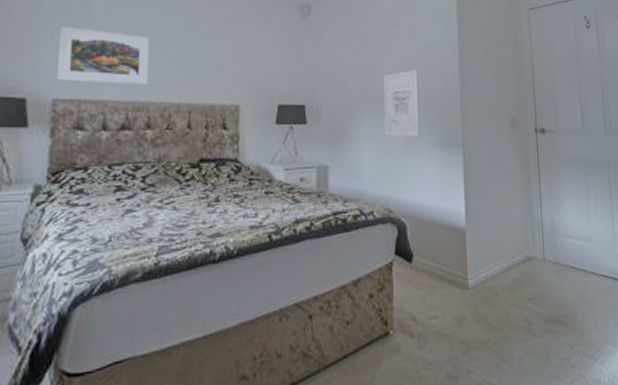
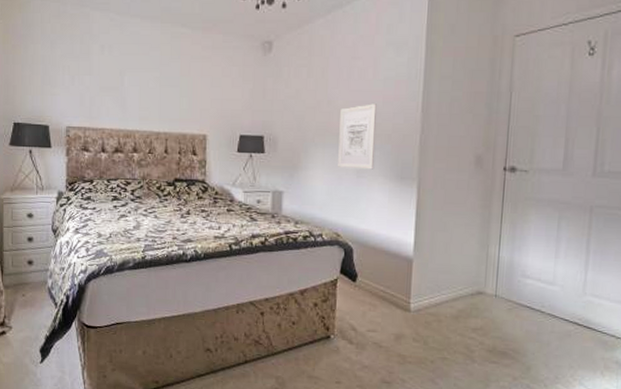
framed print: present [57,27,150,85] -> none [68,68,134,116]

